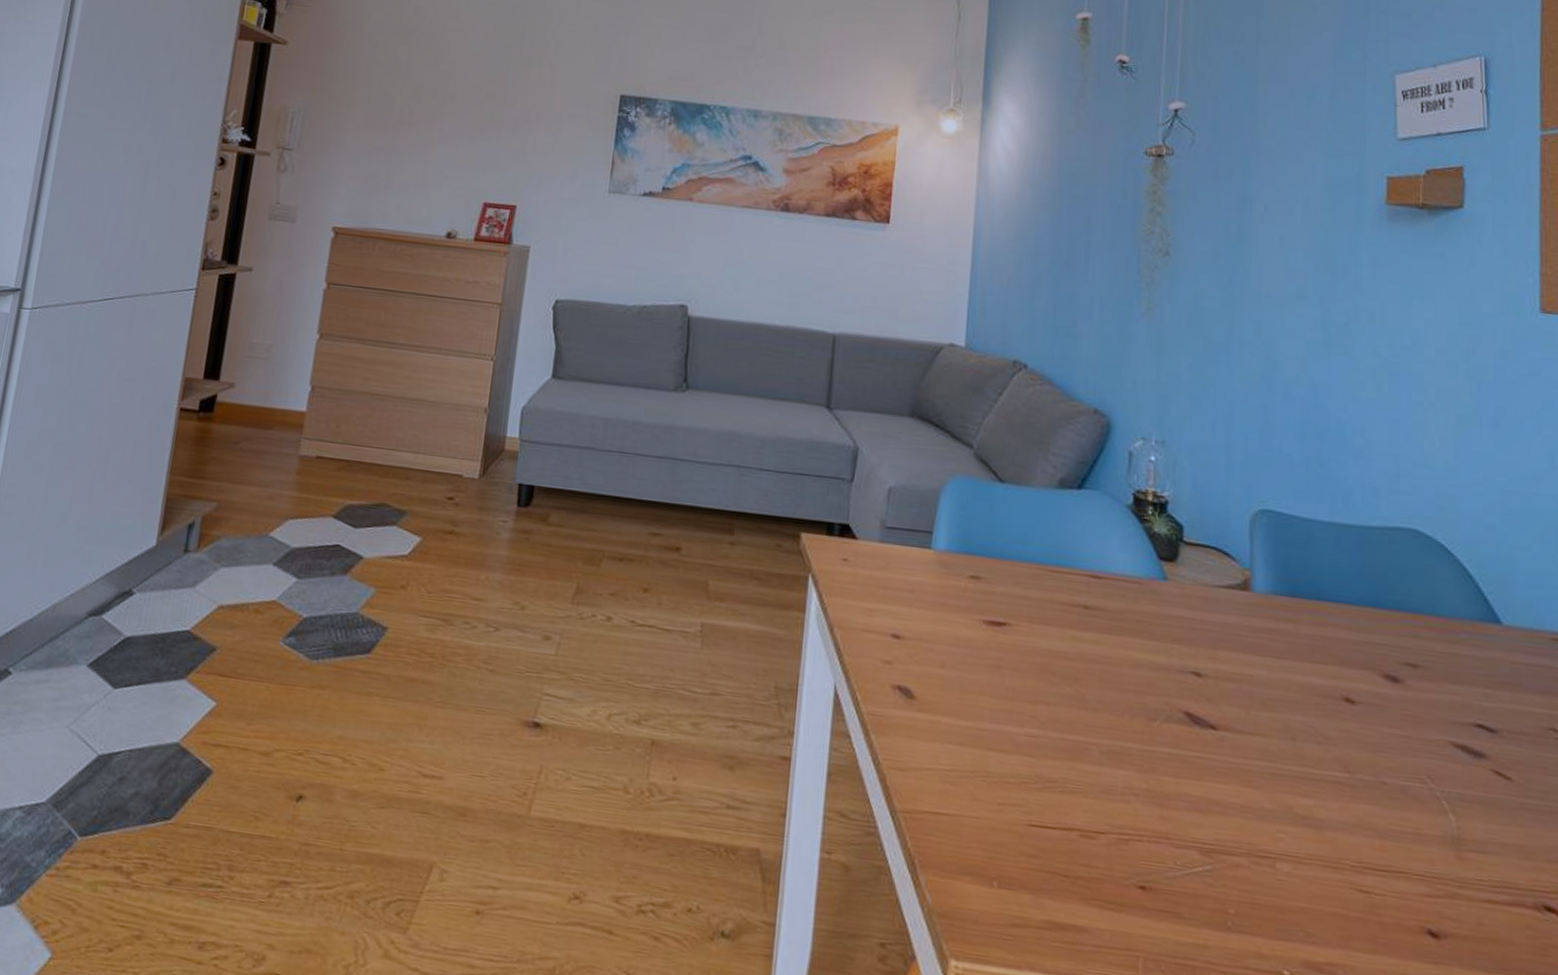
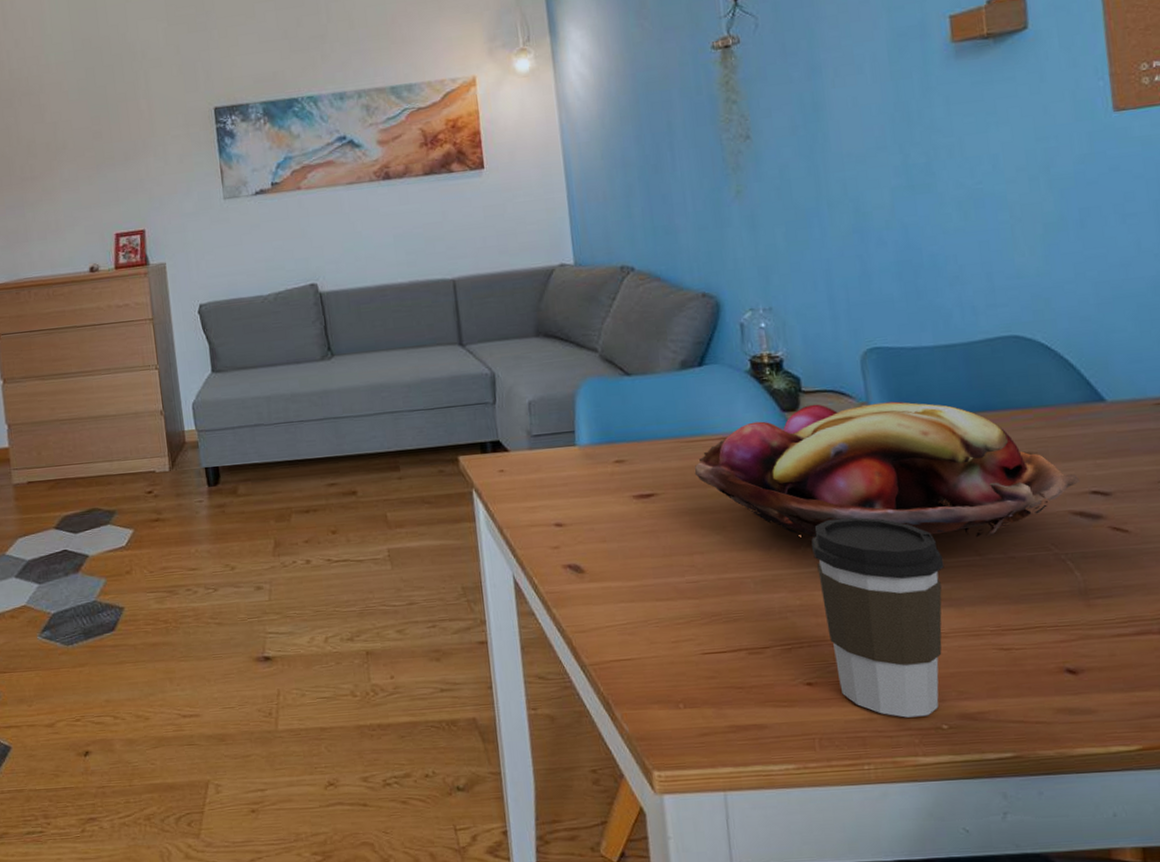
fruit basket: none [1054,558,1466,752] -> present [694,401,1080,539]
coffee cup: none [1169,694,1309,956] -> present [811,517,944,718]

